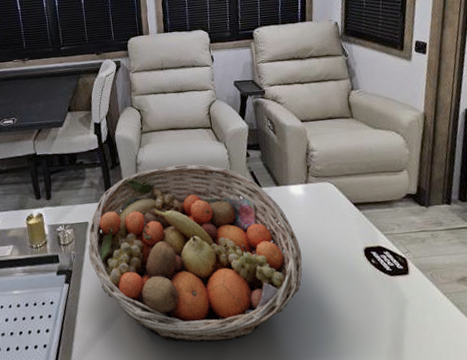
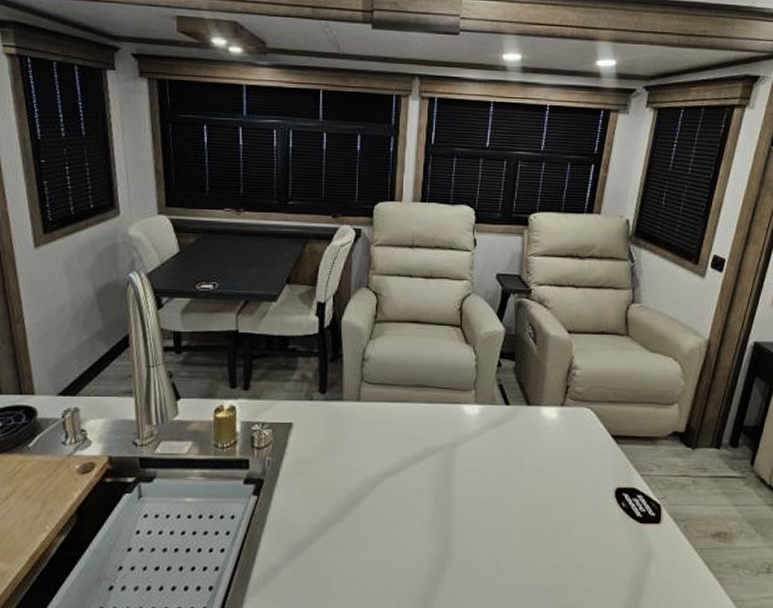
fruit basket: present [88,164,302,343] -> none [288,366,544,581]

